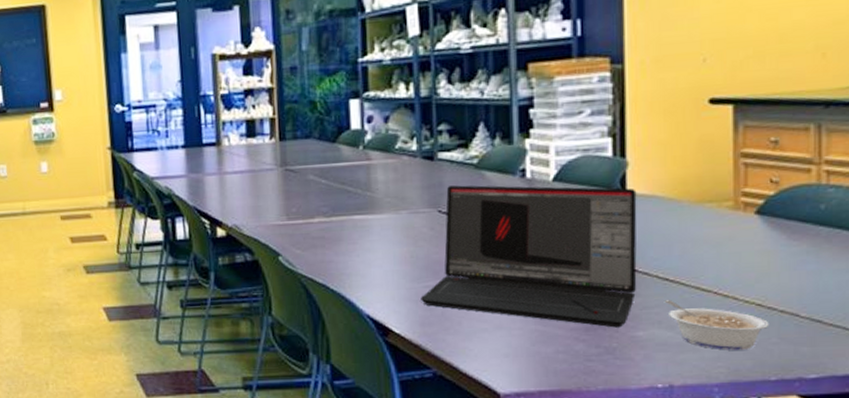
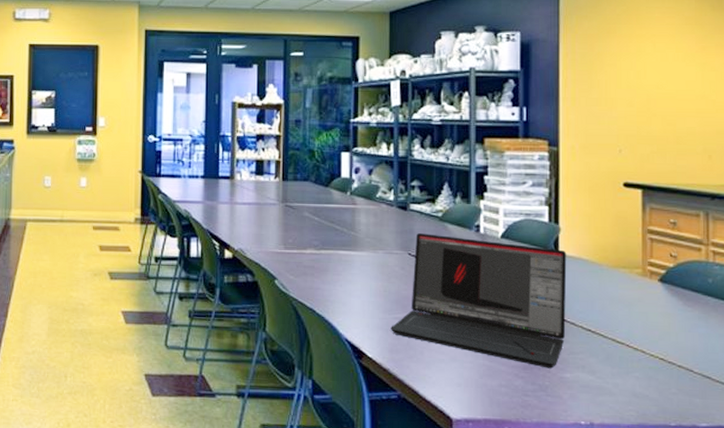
legume: present [665,300,769,350] -> none [588,348,670,397]

